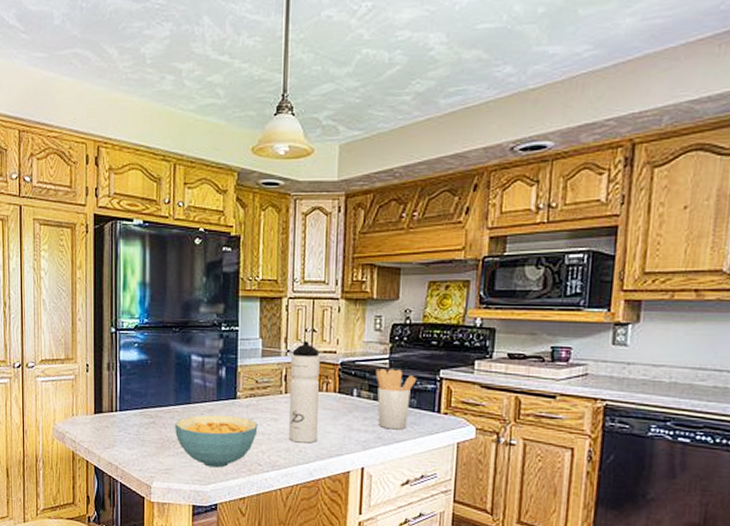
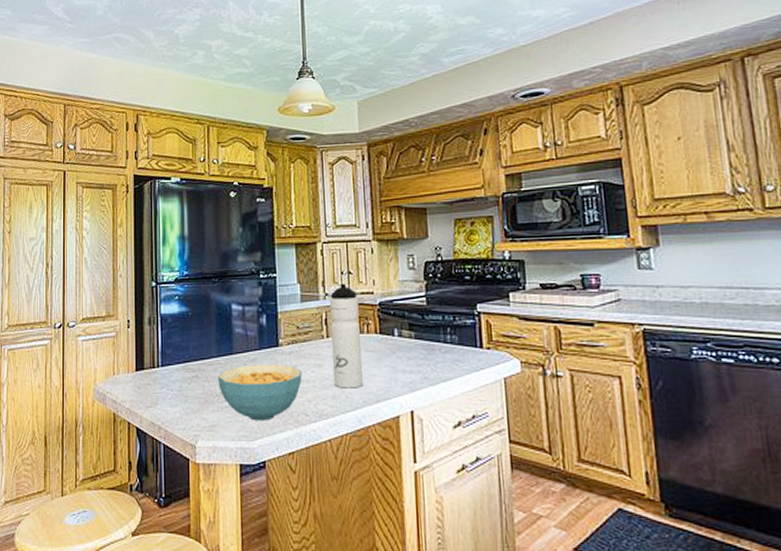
utensil holder: present [375,368,418,430] -> none [414,306,456,368]

